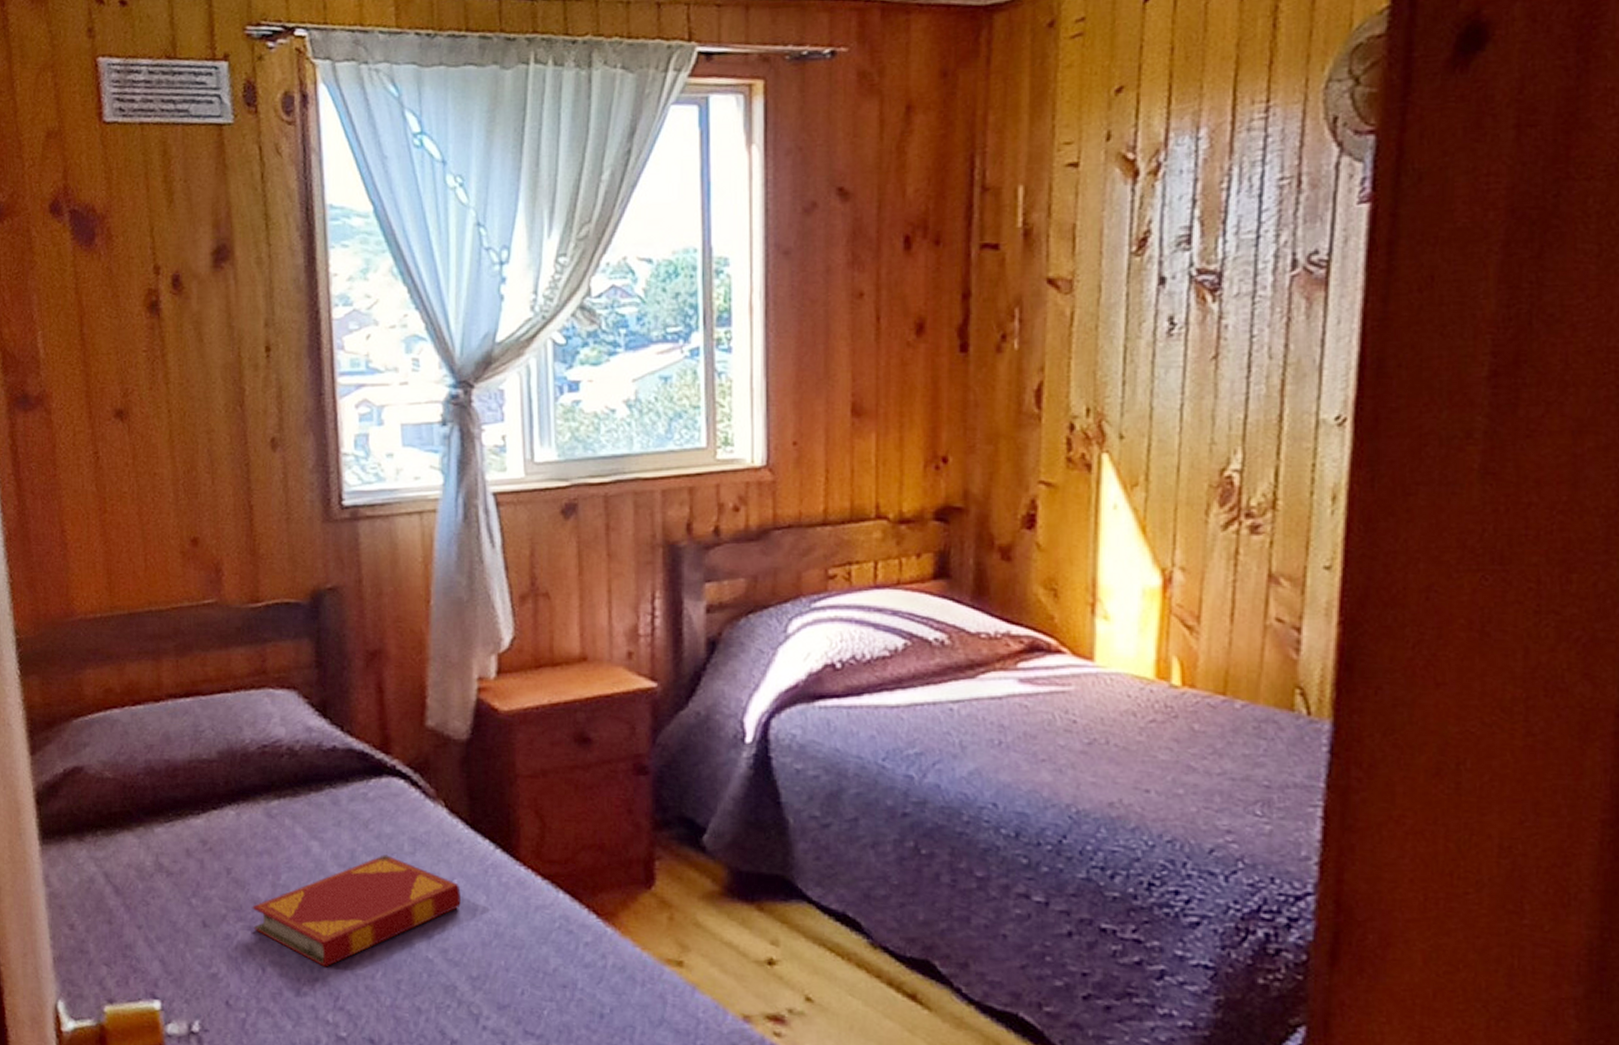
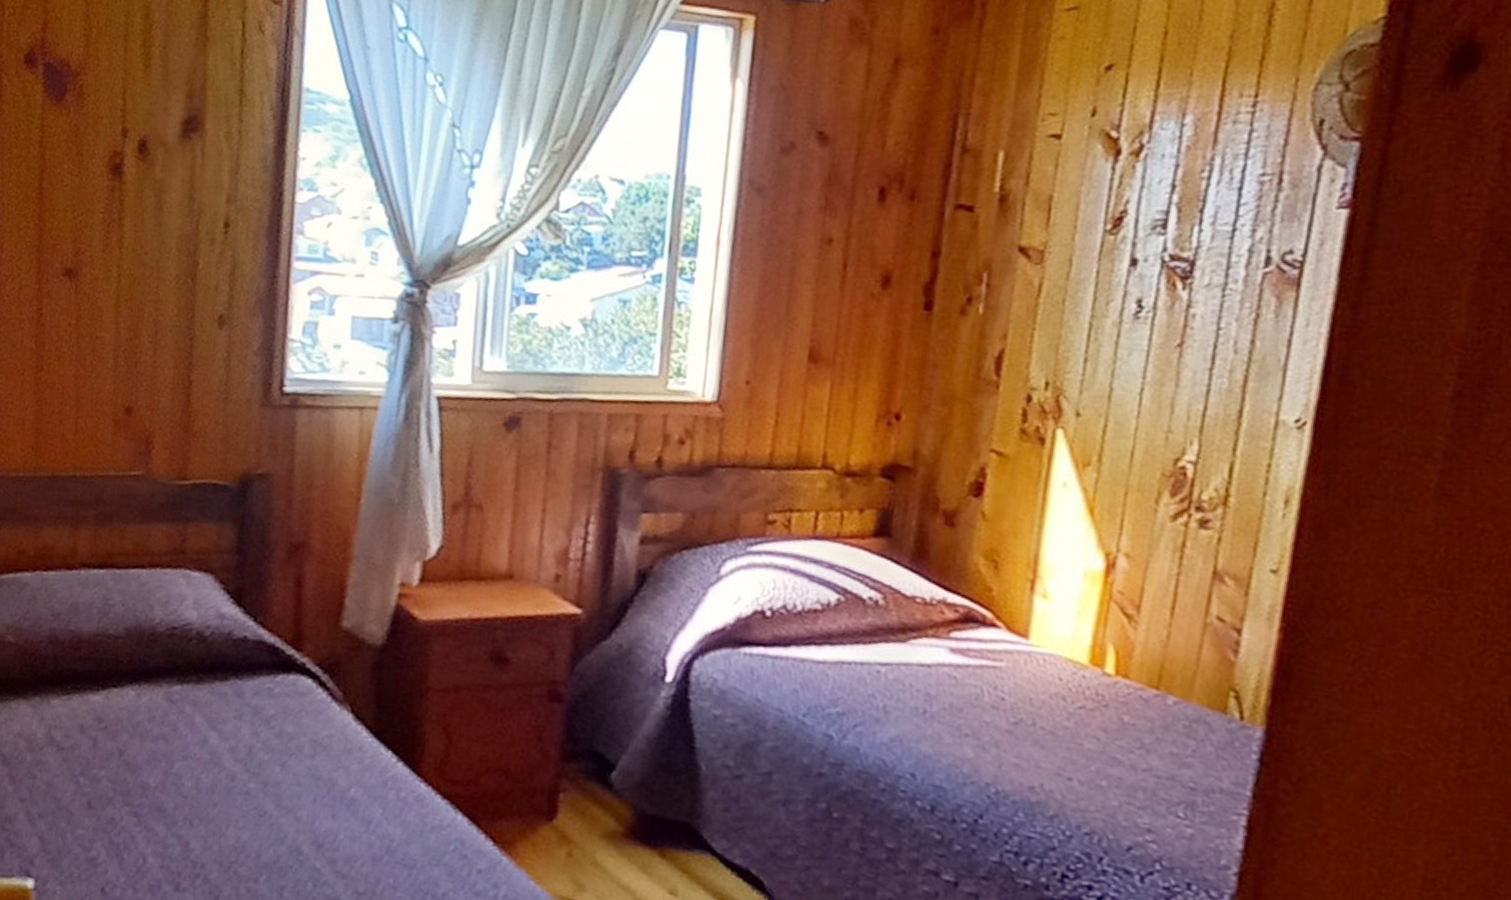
hardback book: present [252,854,461,967] -> none [139,754,357,865]

